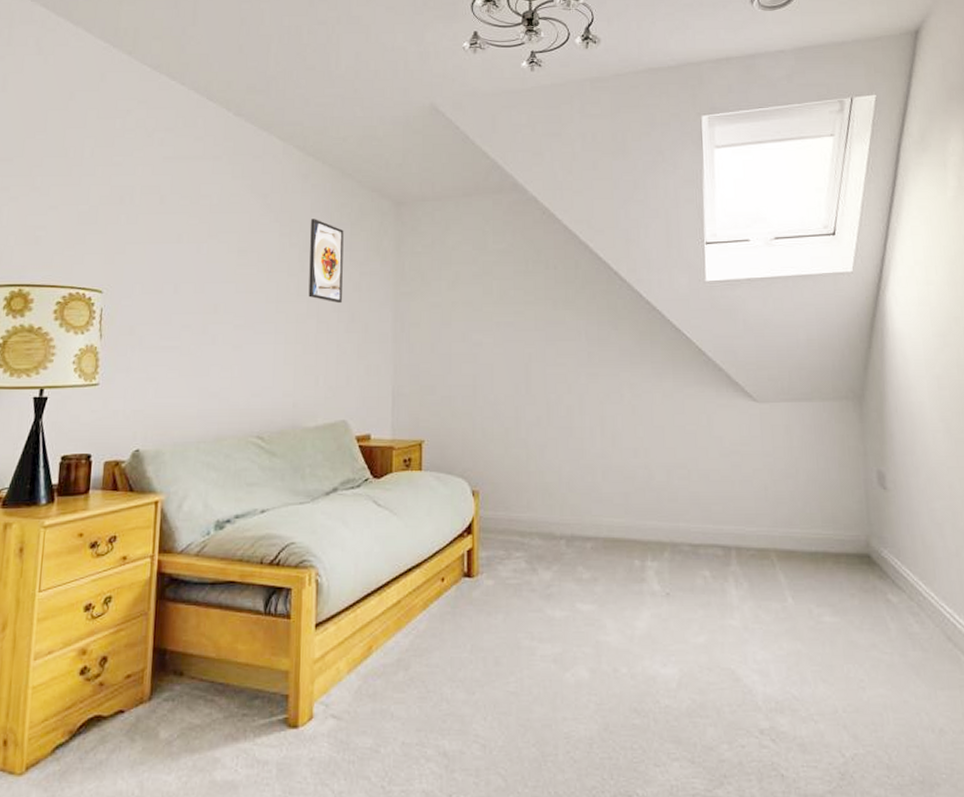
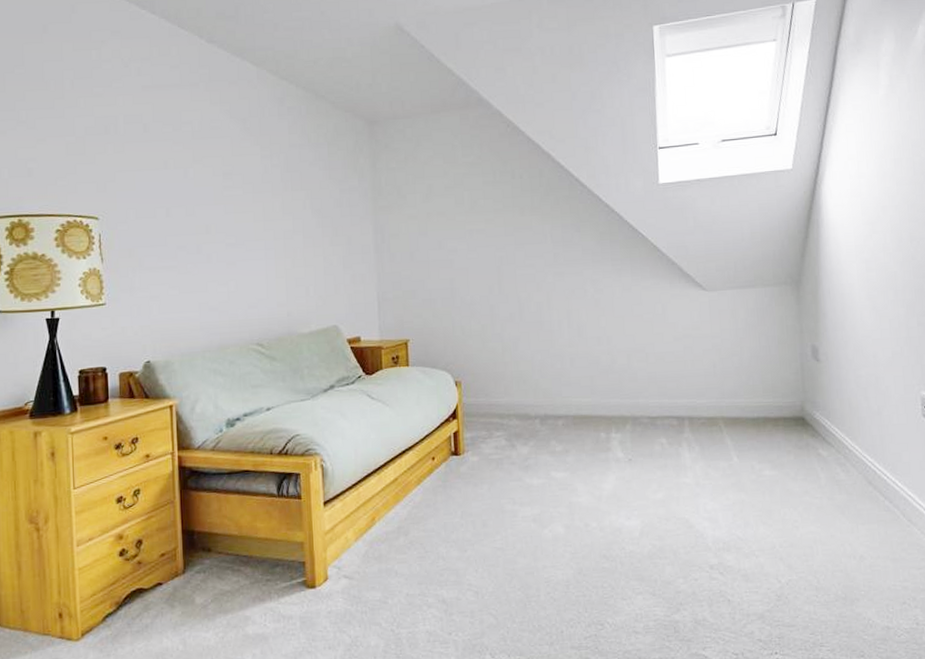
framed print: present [308,219,344,304] -> none [290,140,325,220]

